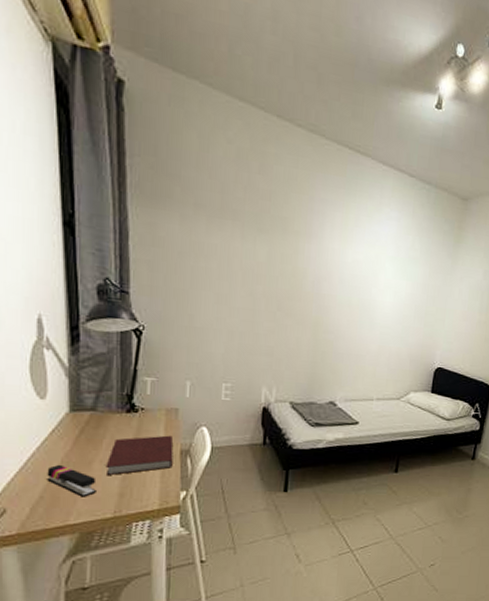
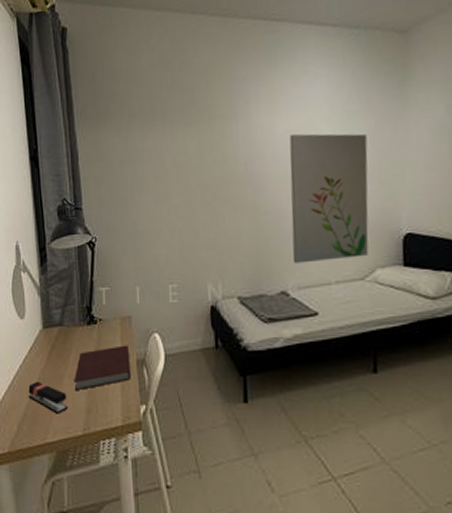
wall art: none [343,264,421,381] -> present [289,133,369,264]

